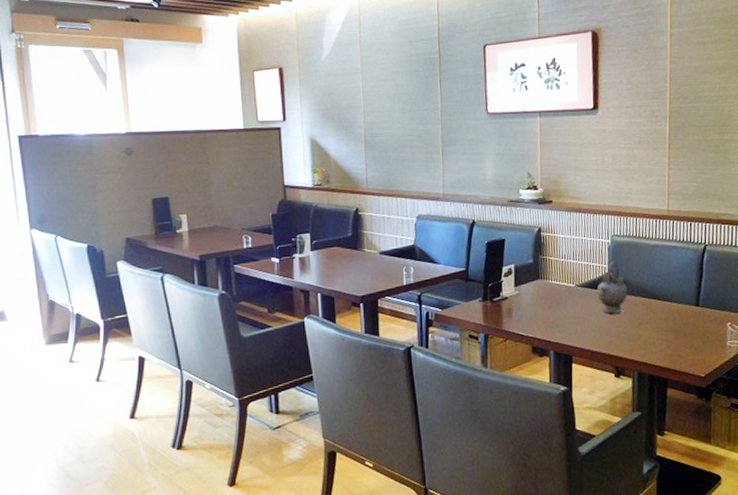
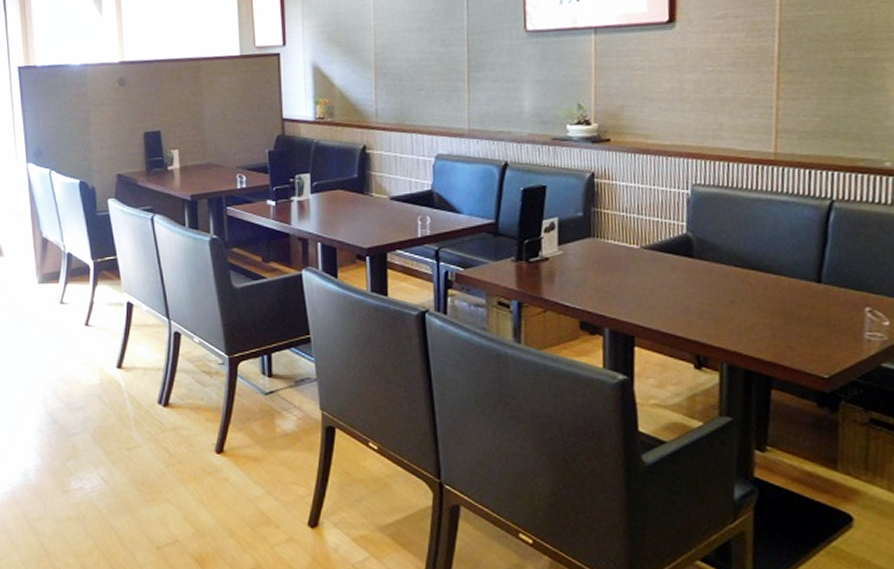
teapot: present [596,261,628,313] -> none [669,217,715,285]

